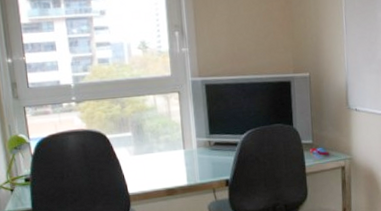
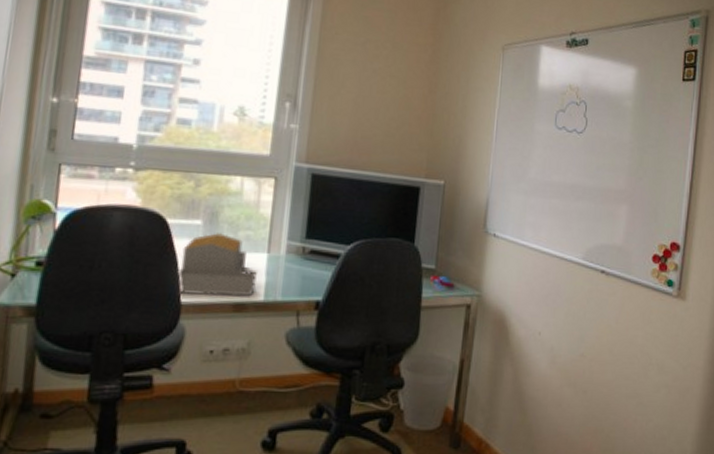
architectural model: none [121,140,180,187] -> present [177,233,257,297]

